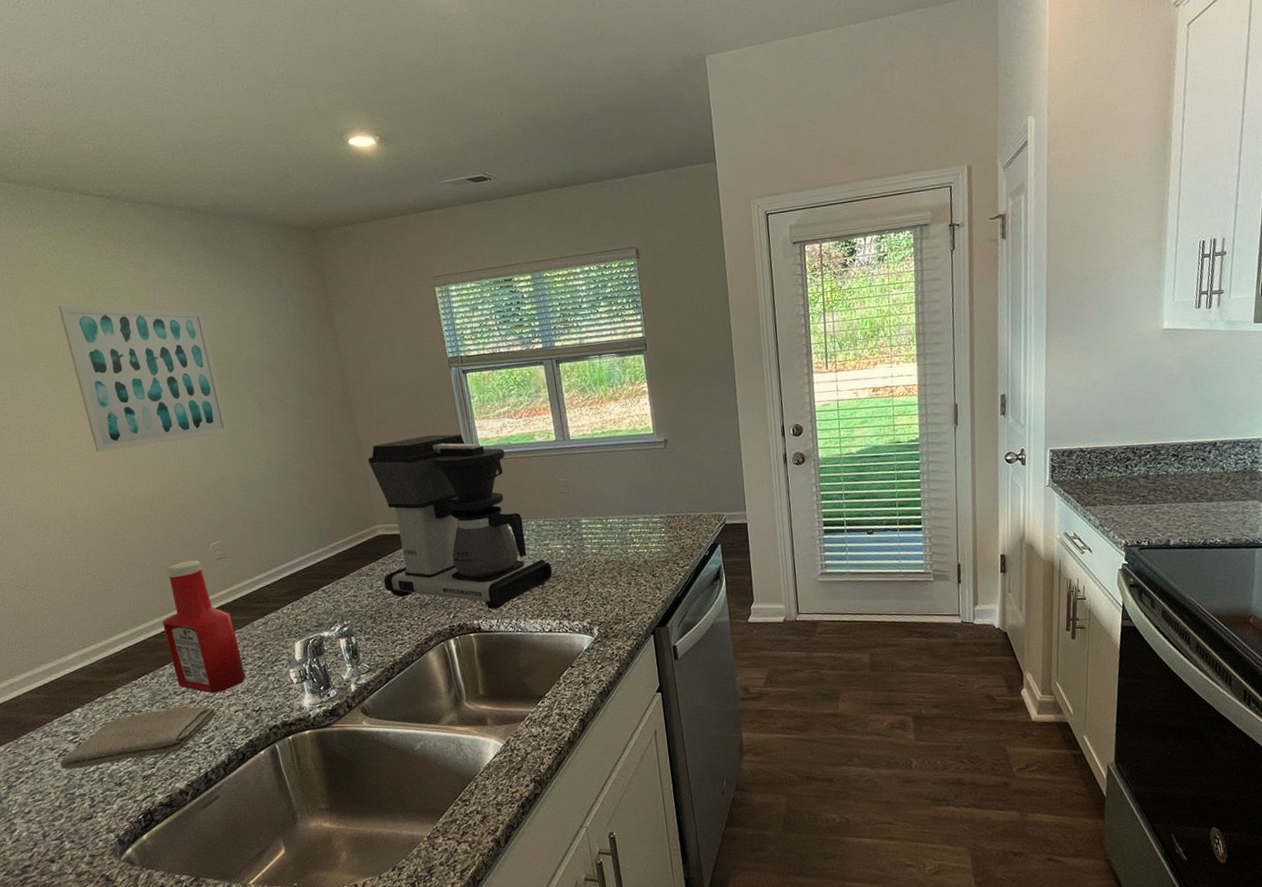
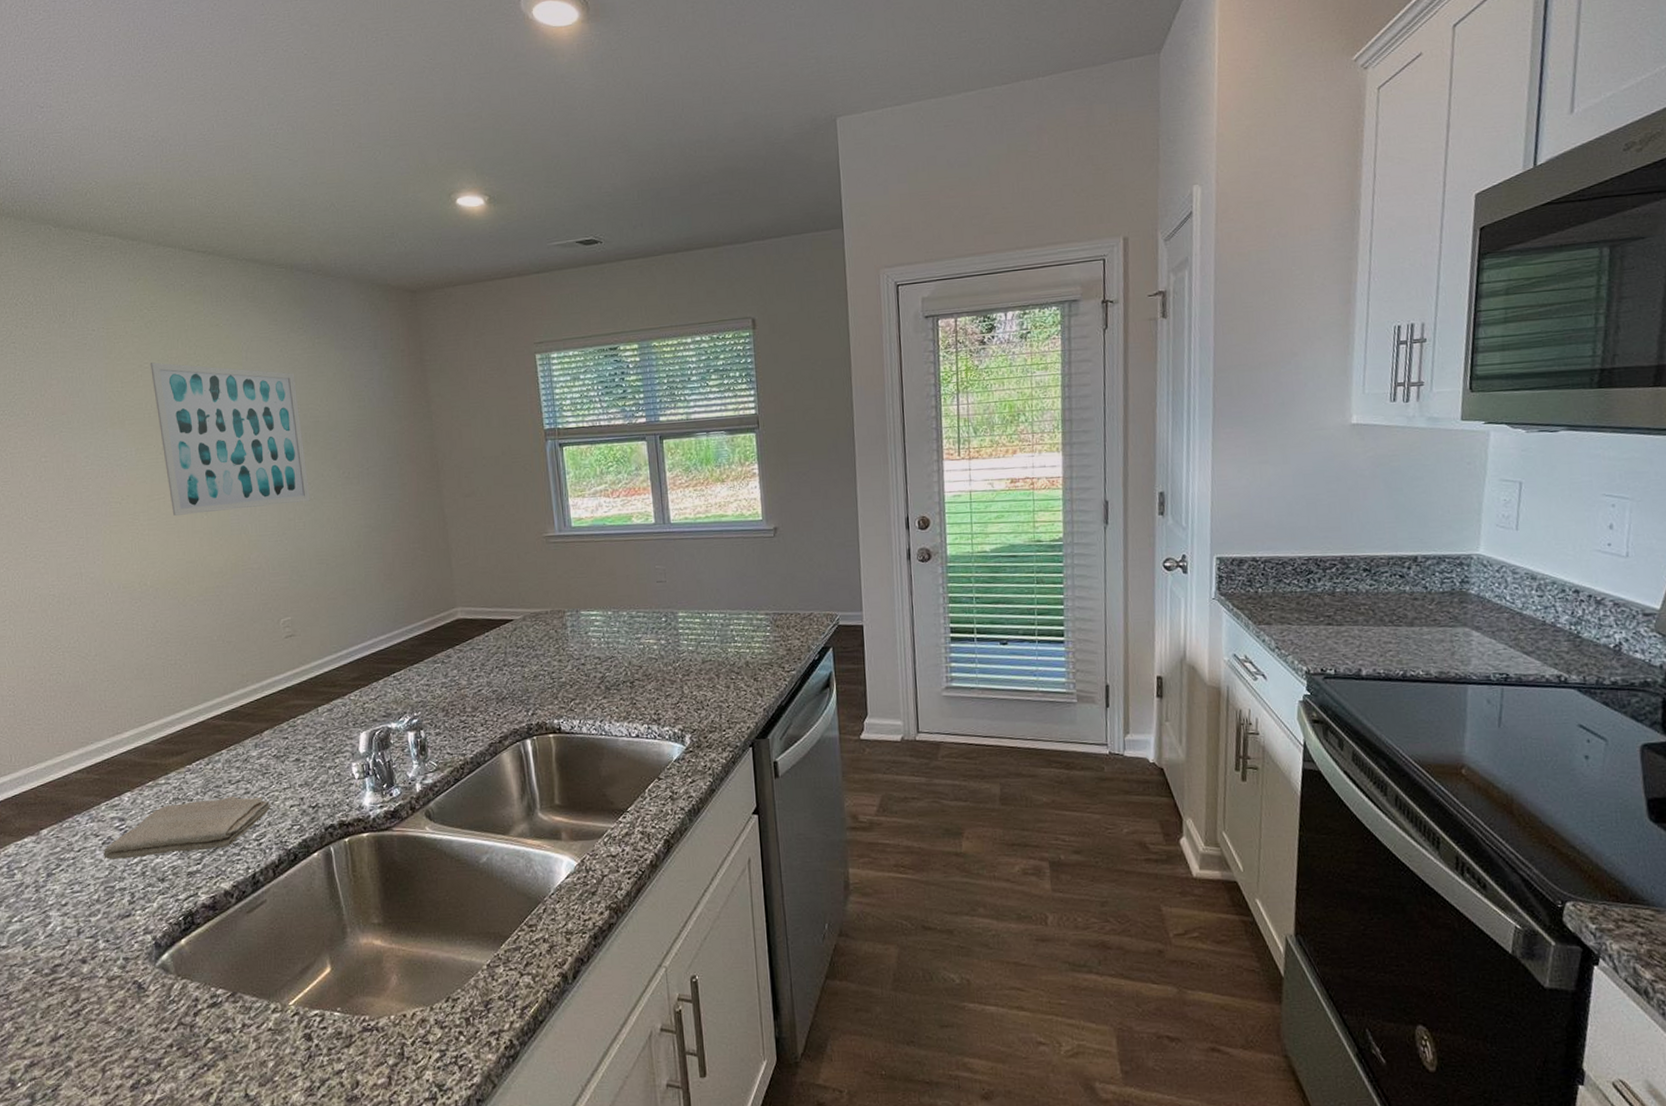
ketchup bottle: present [162,560,245,694] -> none [223,636,305,785]
coffee maker: present [367,434,553,609] -> none [452,512,644,708]

